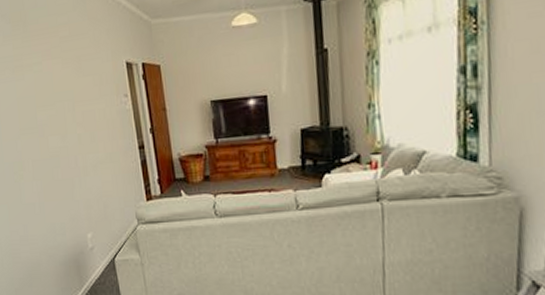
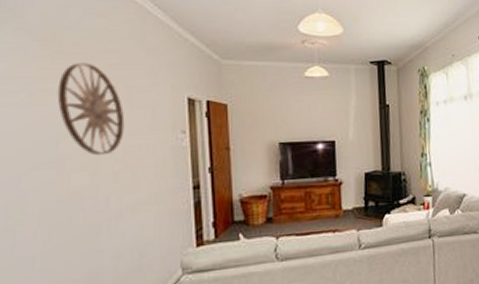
wall art: none [29,37,81,121] -> present [57,62,125,156]

